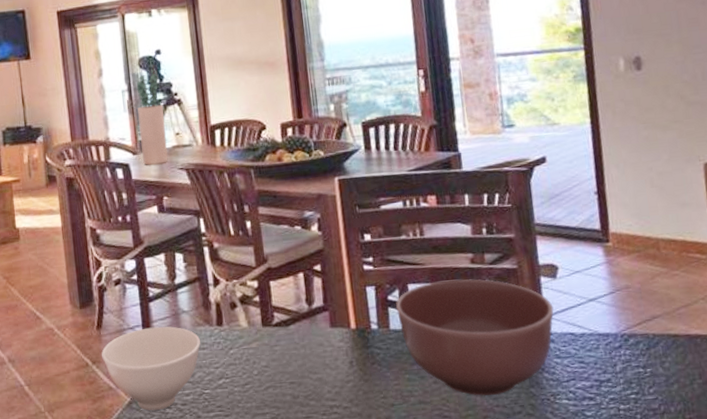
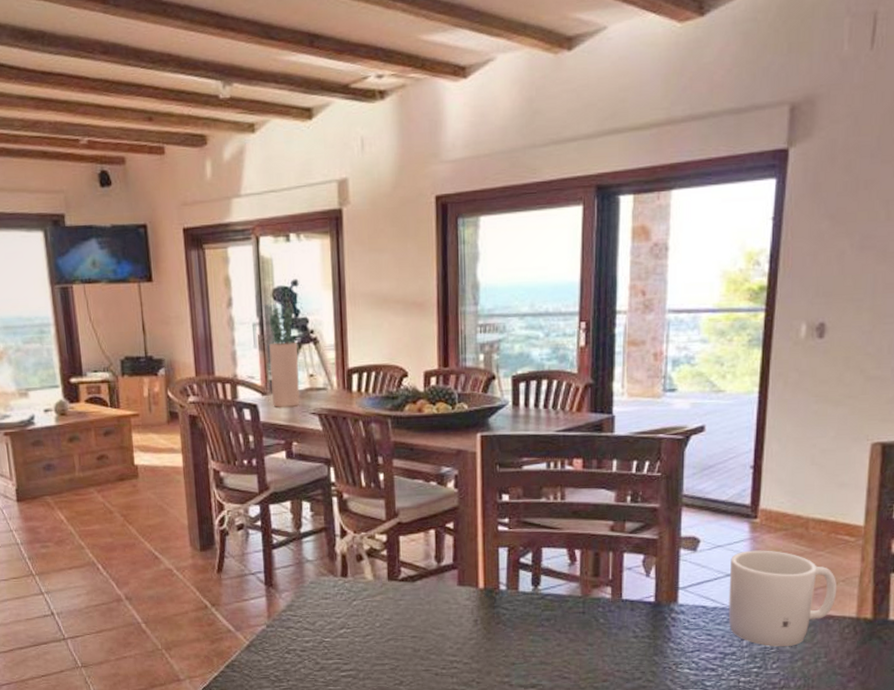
bowl: present [101,326,201,411] -> none [220,574,324,655]
bowl: present [395,279,554,397] -> none [527,546,689,661]
mug: none [590,272,700,371] -> present [728,550,838,647]

